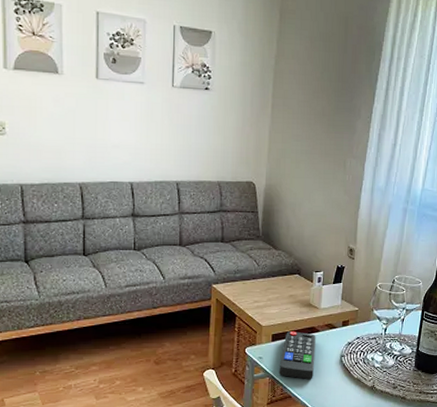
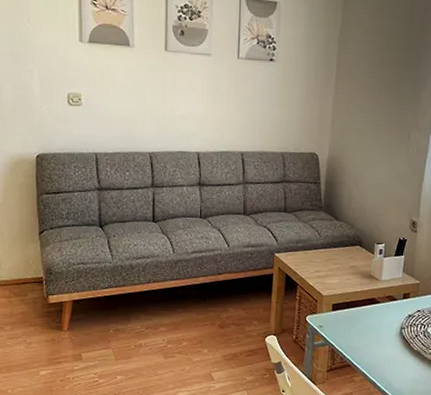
remote control: present [279,331,316,380] -> none [339,302,376,350]

